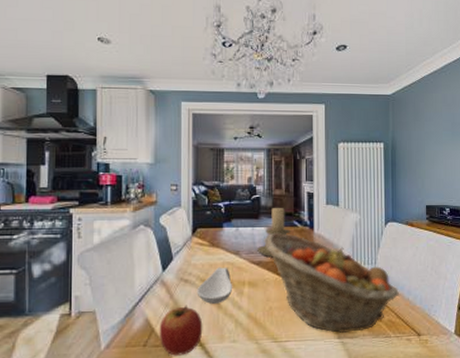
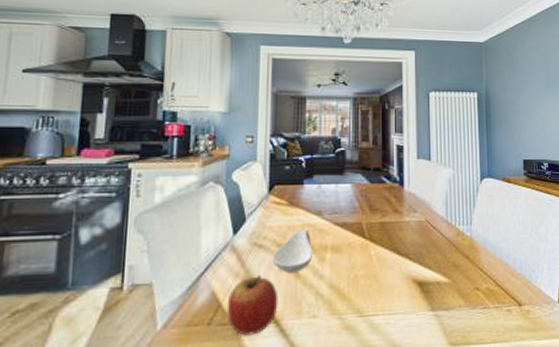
candle holder: present [257,208,291,257] -> none [342,162,379,217]
fruit basket: present [264,233,399,333] -> none [349,191,497,305]

